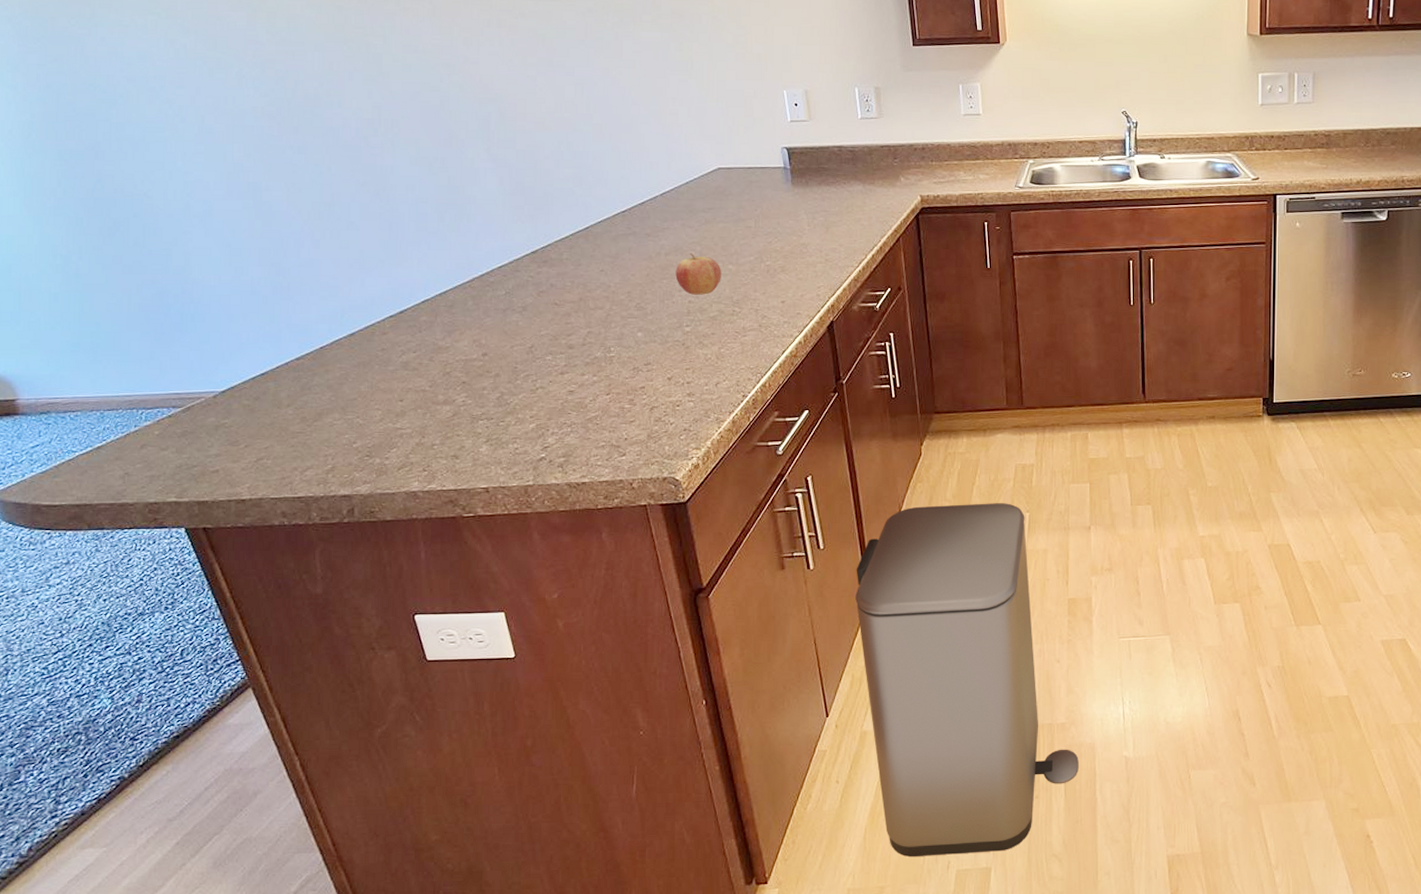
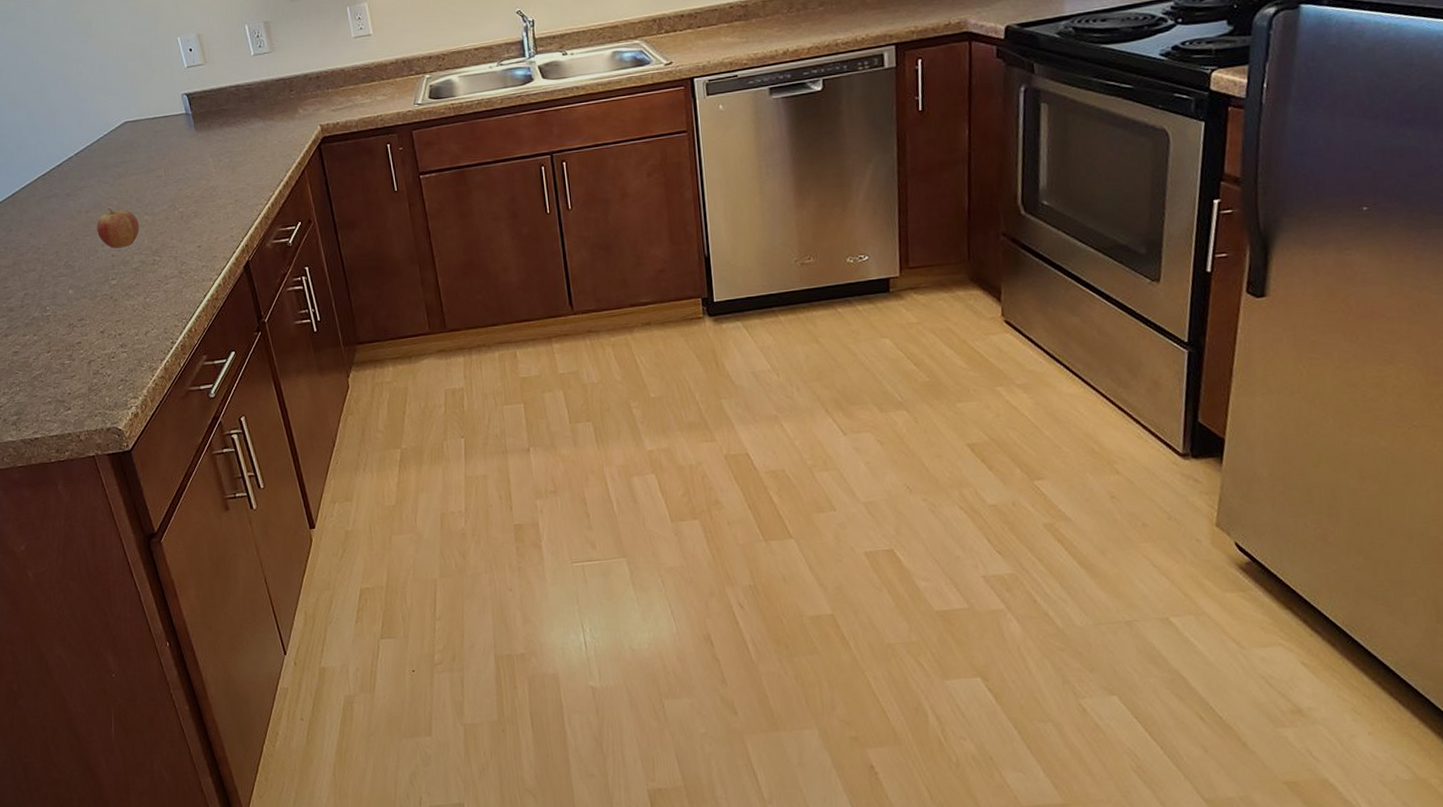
pedal bin: present [855,503,1079,857] -> none [297,430,544,793]

